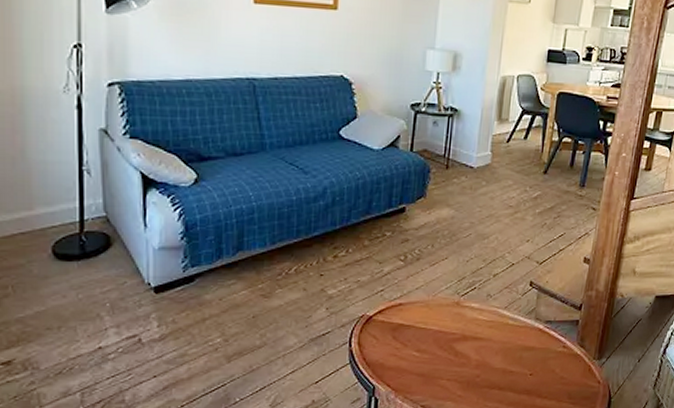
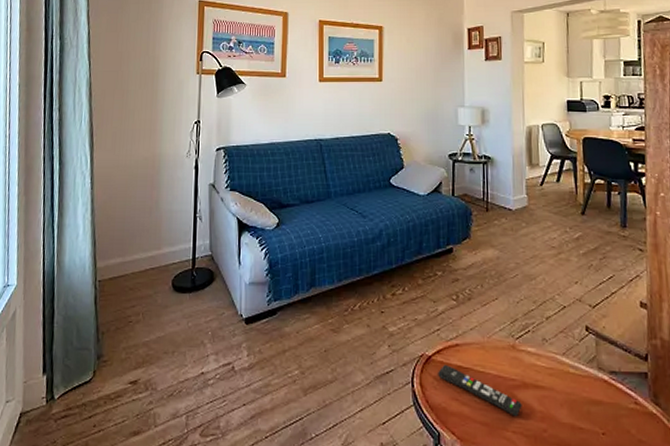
remote control: none [378,324,460,367] -> present [438,365,522,417]

